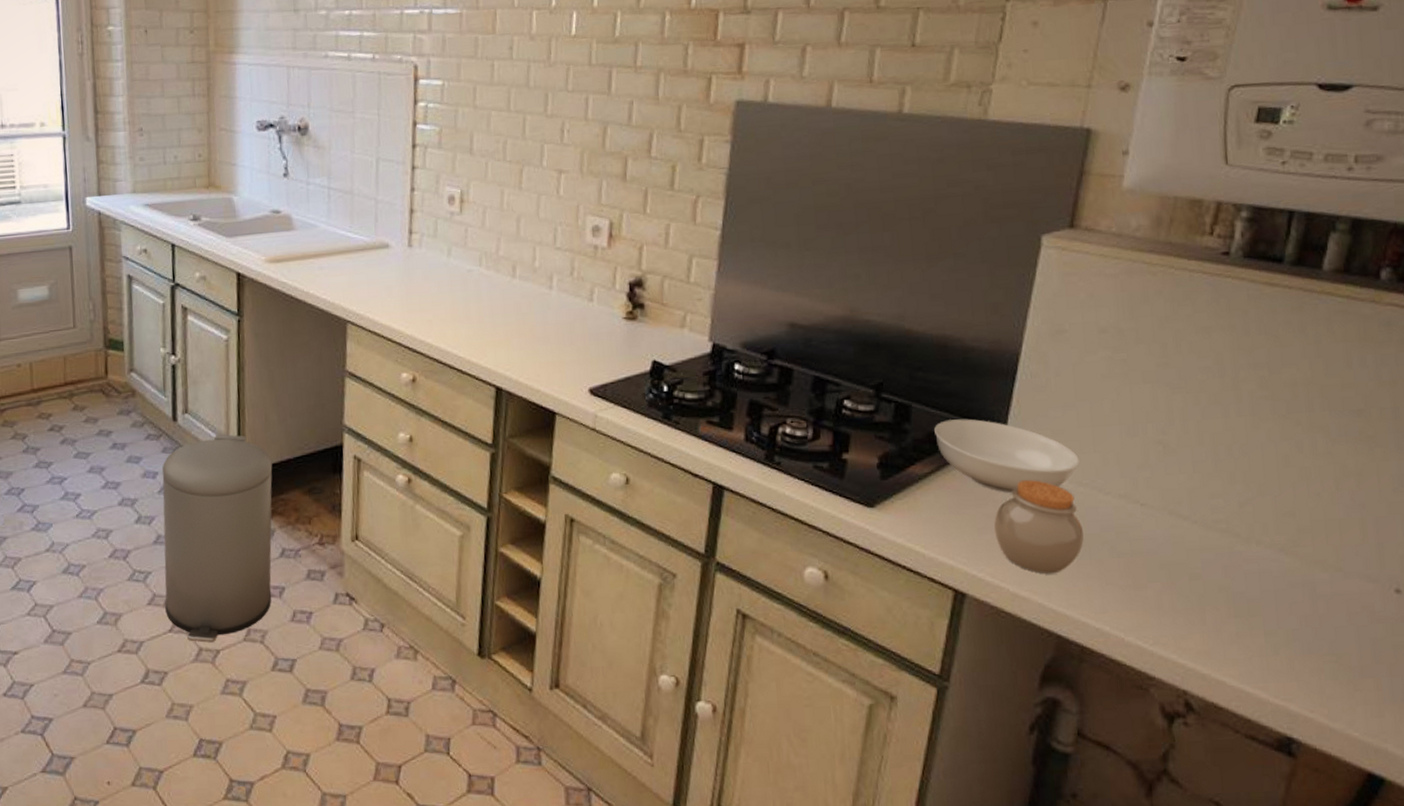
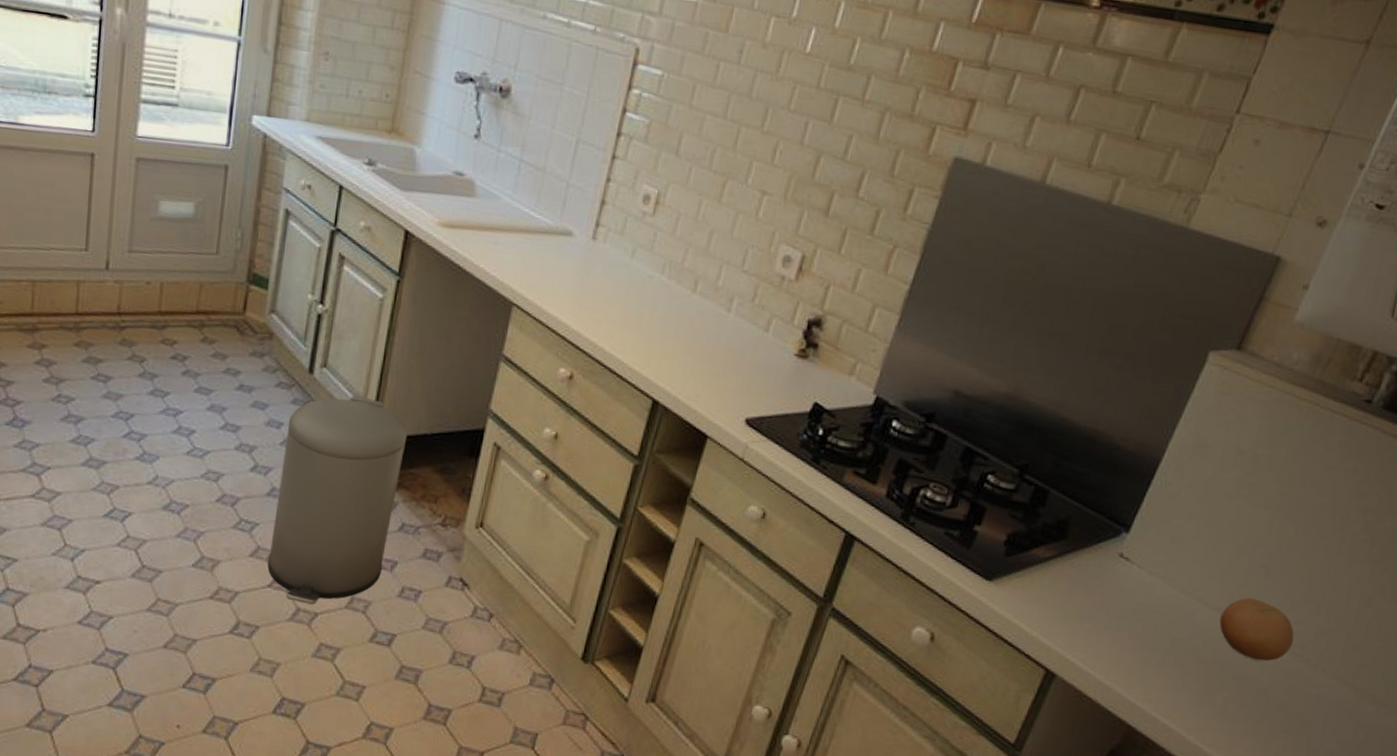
bowl: present [934,418,1080,493] -> none [1063,510,1189,590]
jar: present [994,480,1084,574] -> none [1095,579,1175,670]
fruit: none [1127,478,1216,543] -> present [1219,598,1294,661]

